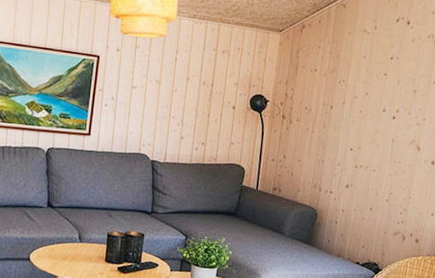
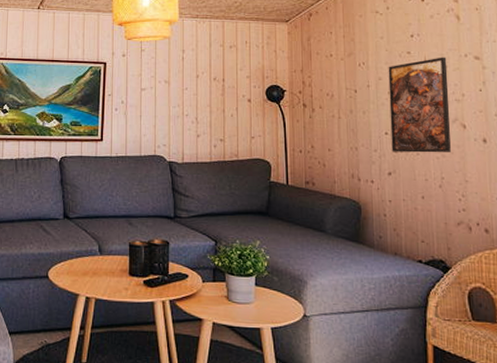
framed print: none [353,81,418,171] -> present [388,57,451,153]

